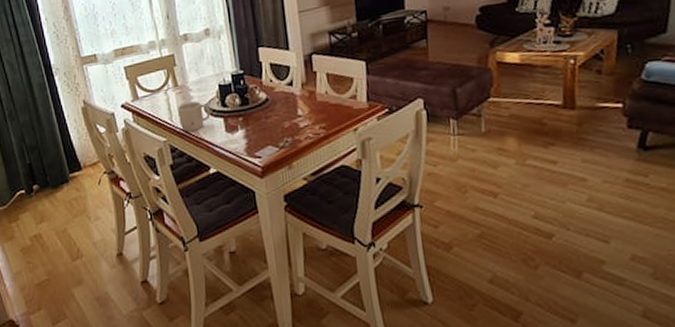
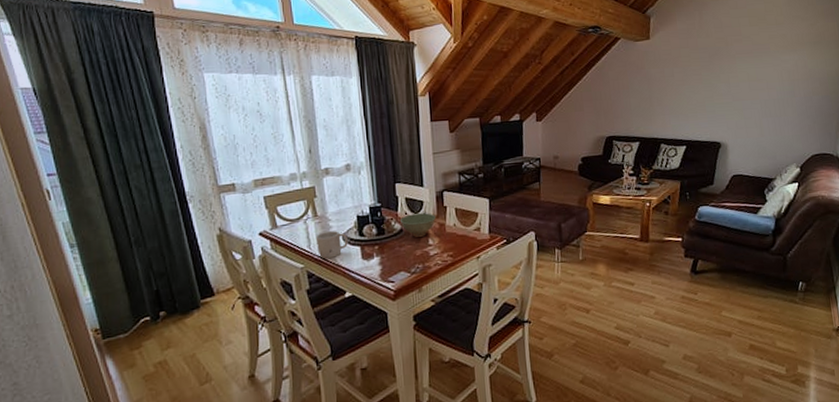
bowl: none [264,79,305,107] -> present [399,213,436,237]

